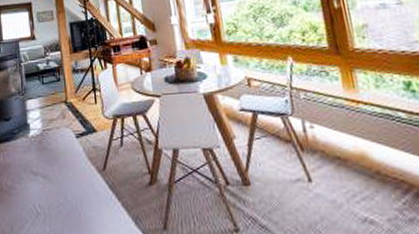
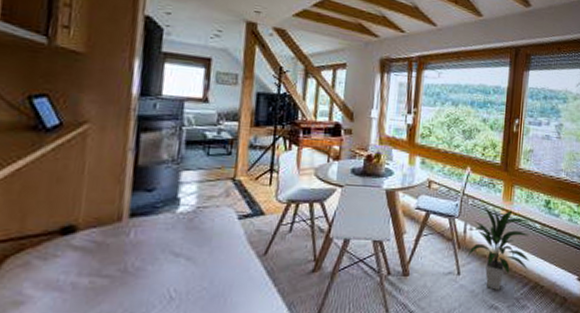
indoor plant: none [314,97,403,199] -> present [467,204,531,290]

